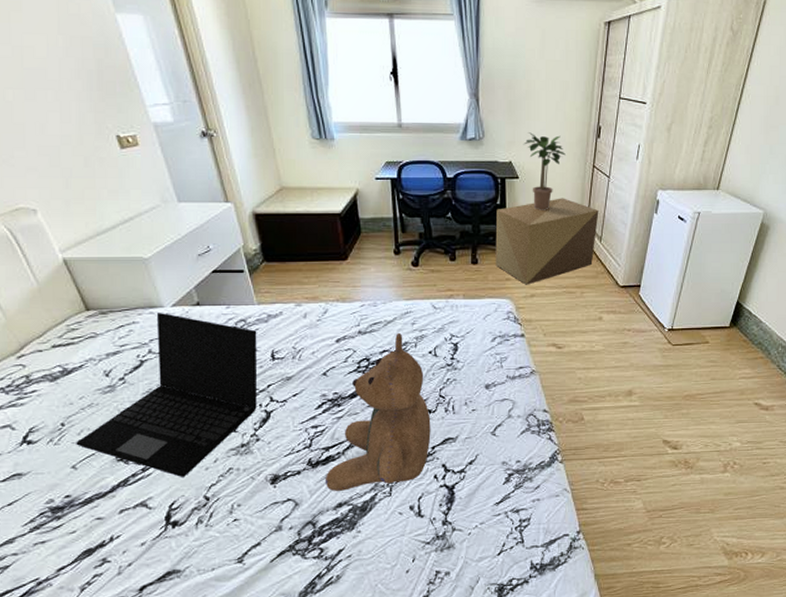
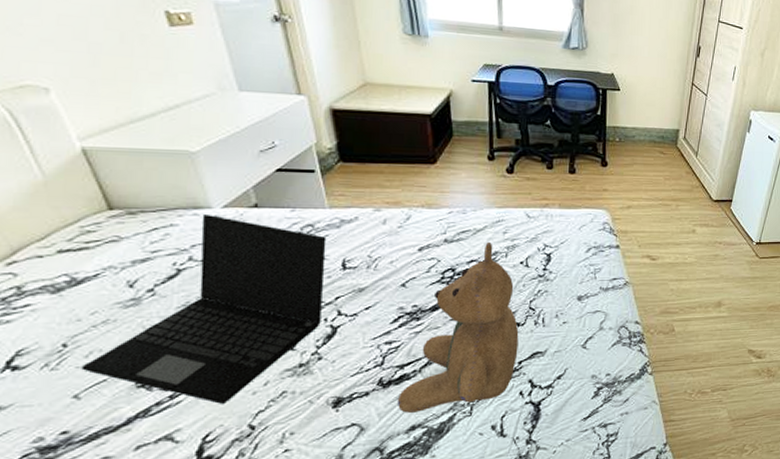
cardboard box: present [495,198,599,285] -> none [593,112,696,196]
potted plant: present [523,132,566,210] -> none [625,46,666,124]

